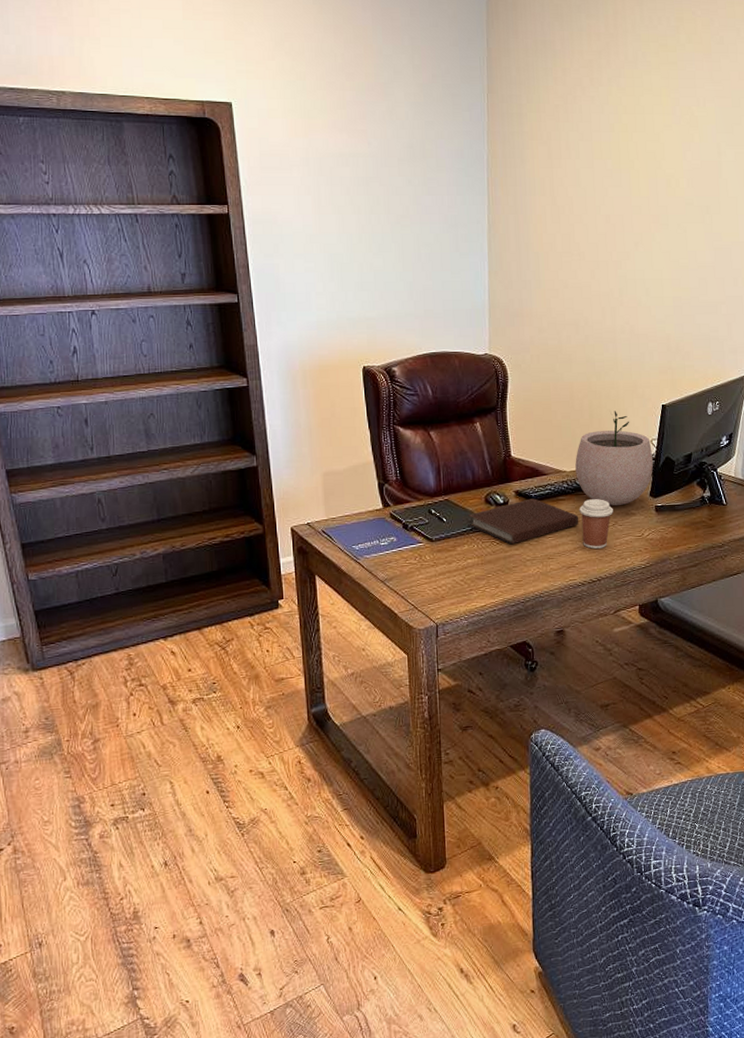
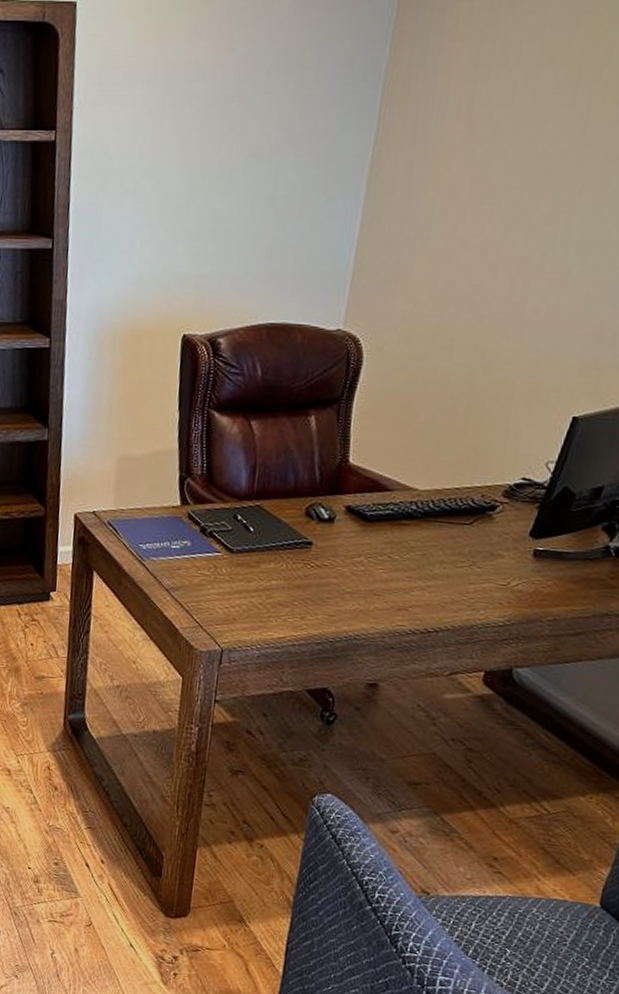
notebook: present [467,498,579,545] -> none [279,518,425,571]
plant pot: present [575,411,653,505] -> none [430,418,545,542]
coffee cup: present [579,499,613,549] -> none [423,529,474,593]

